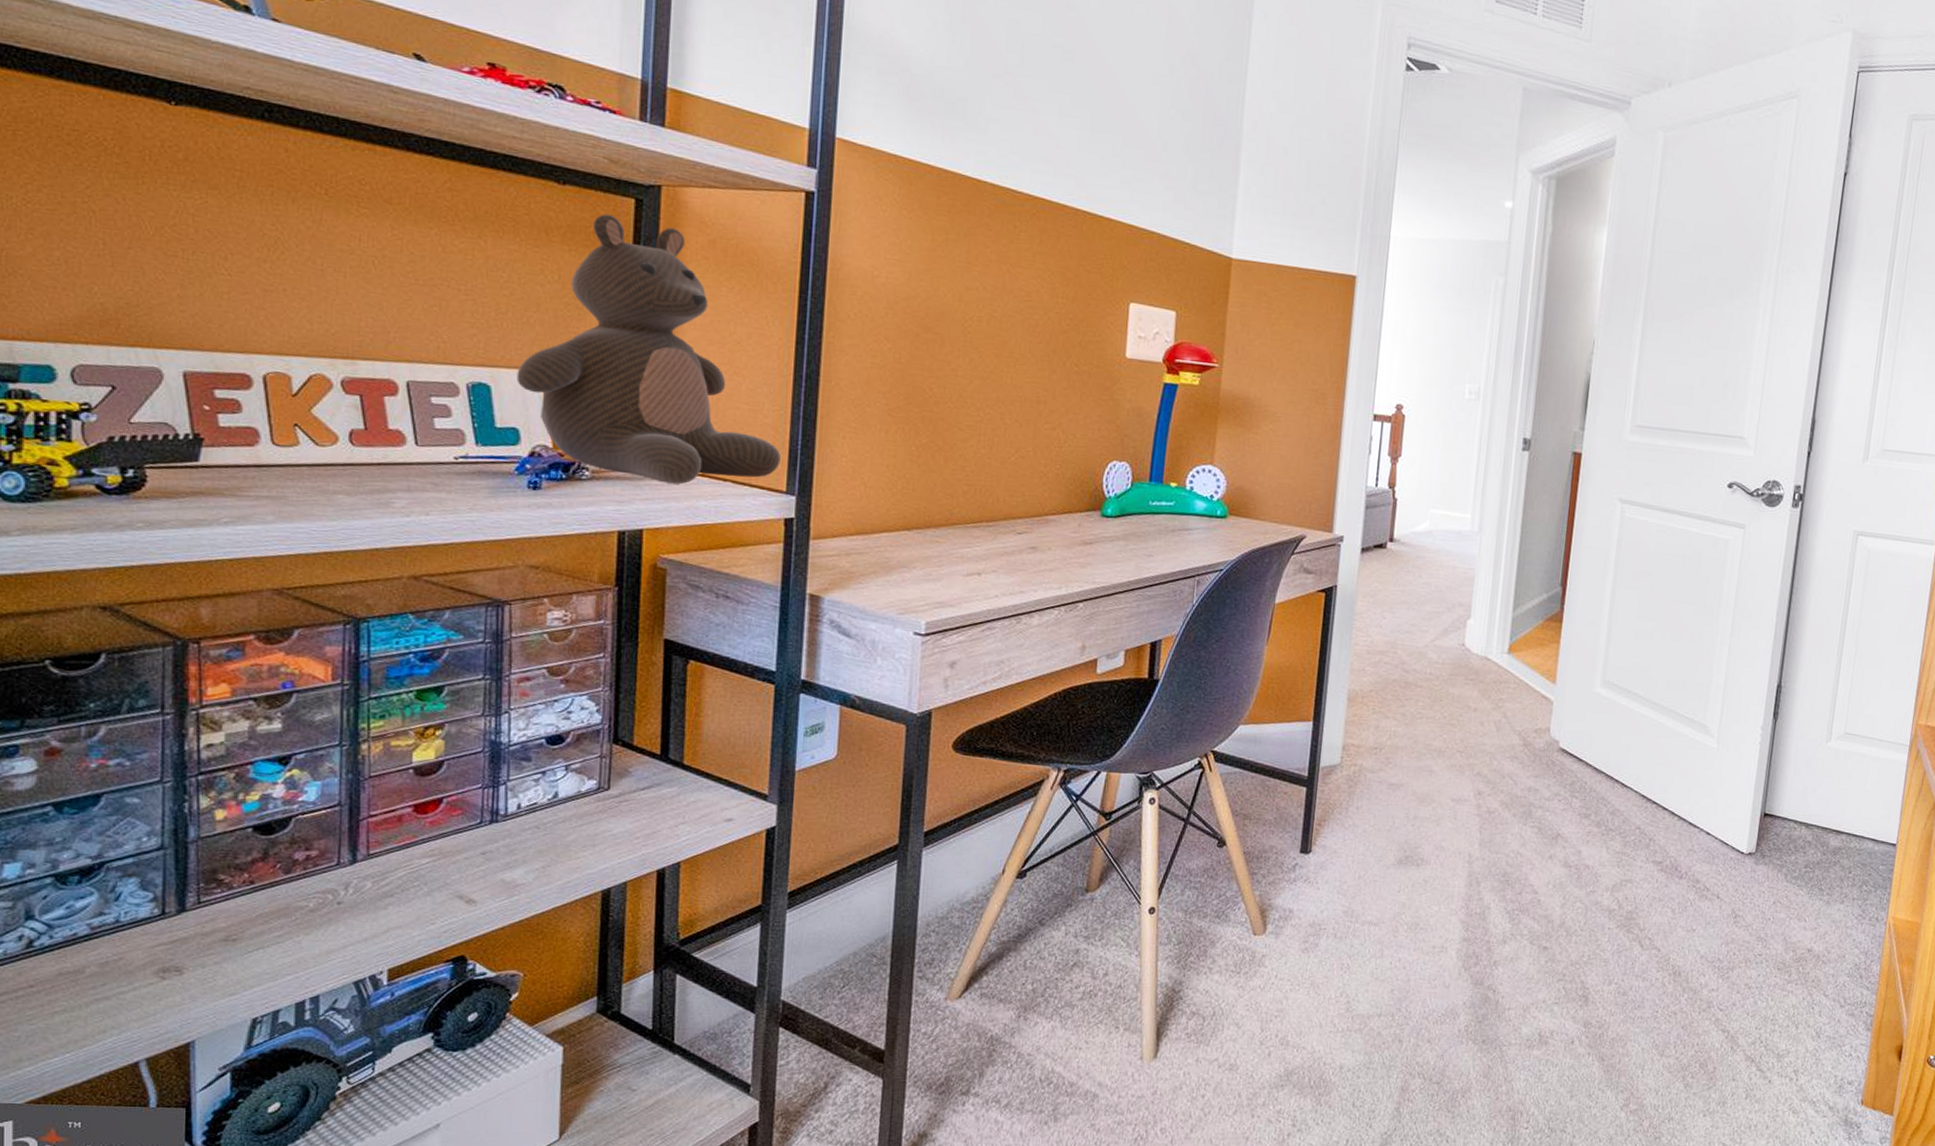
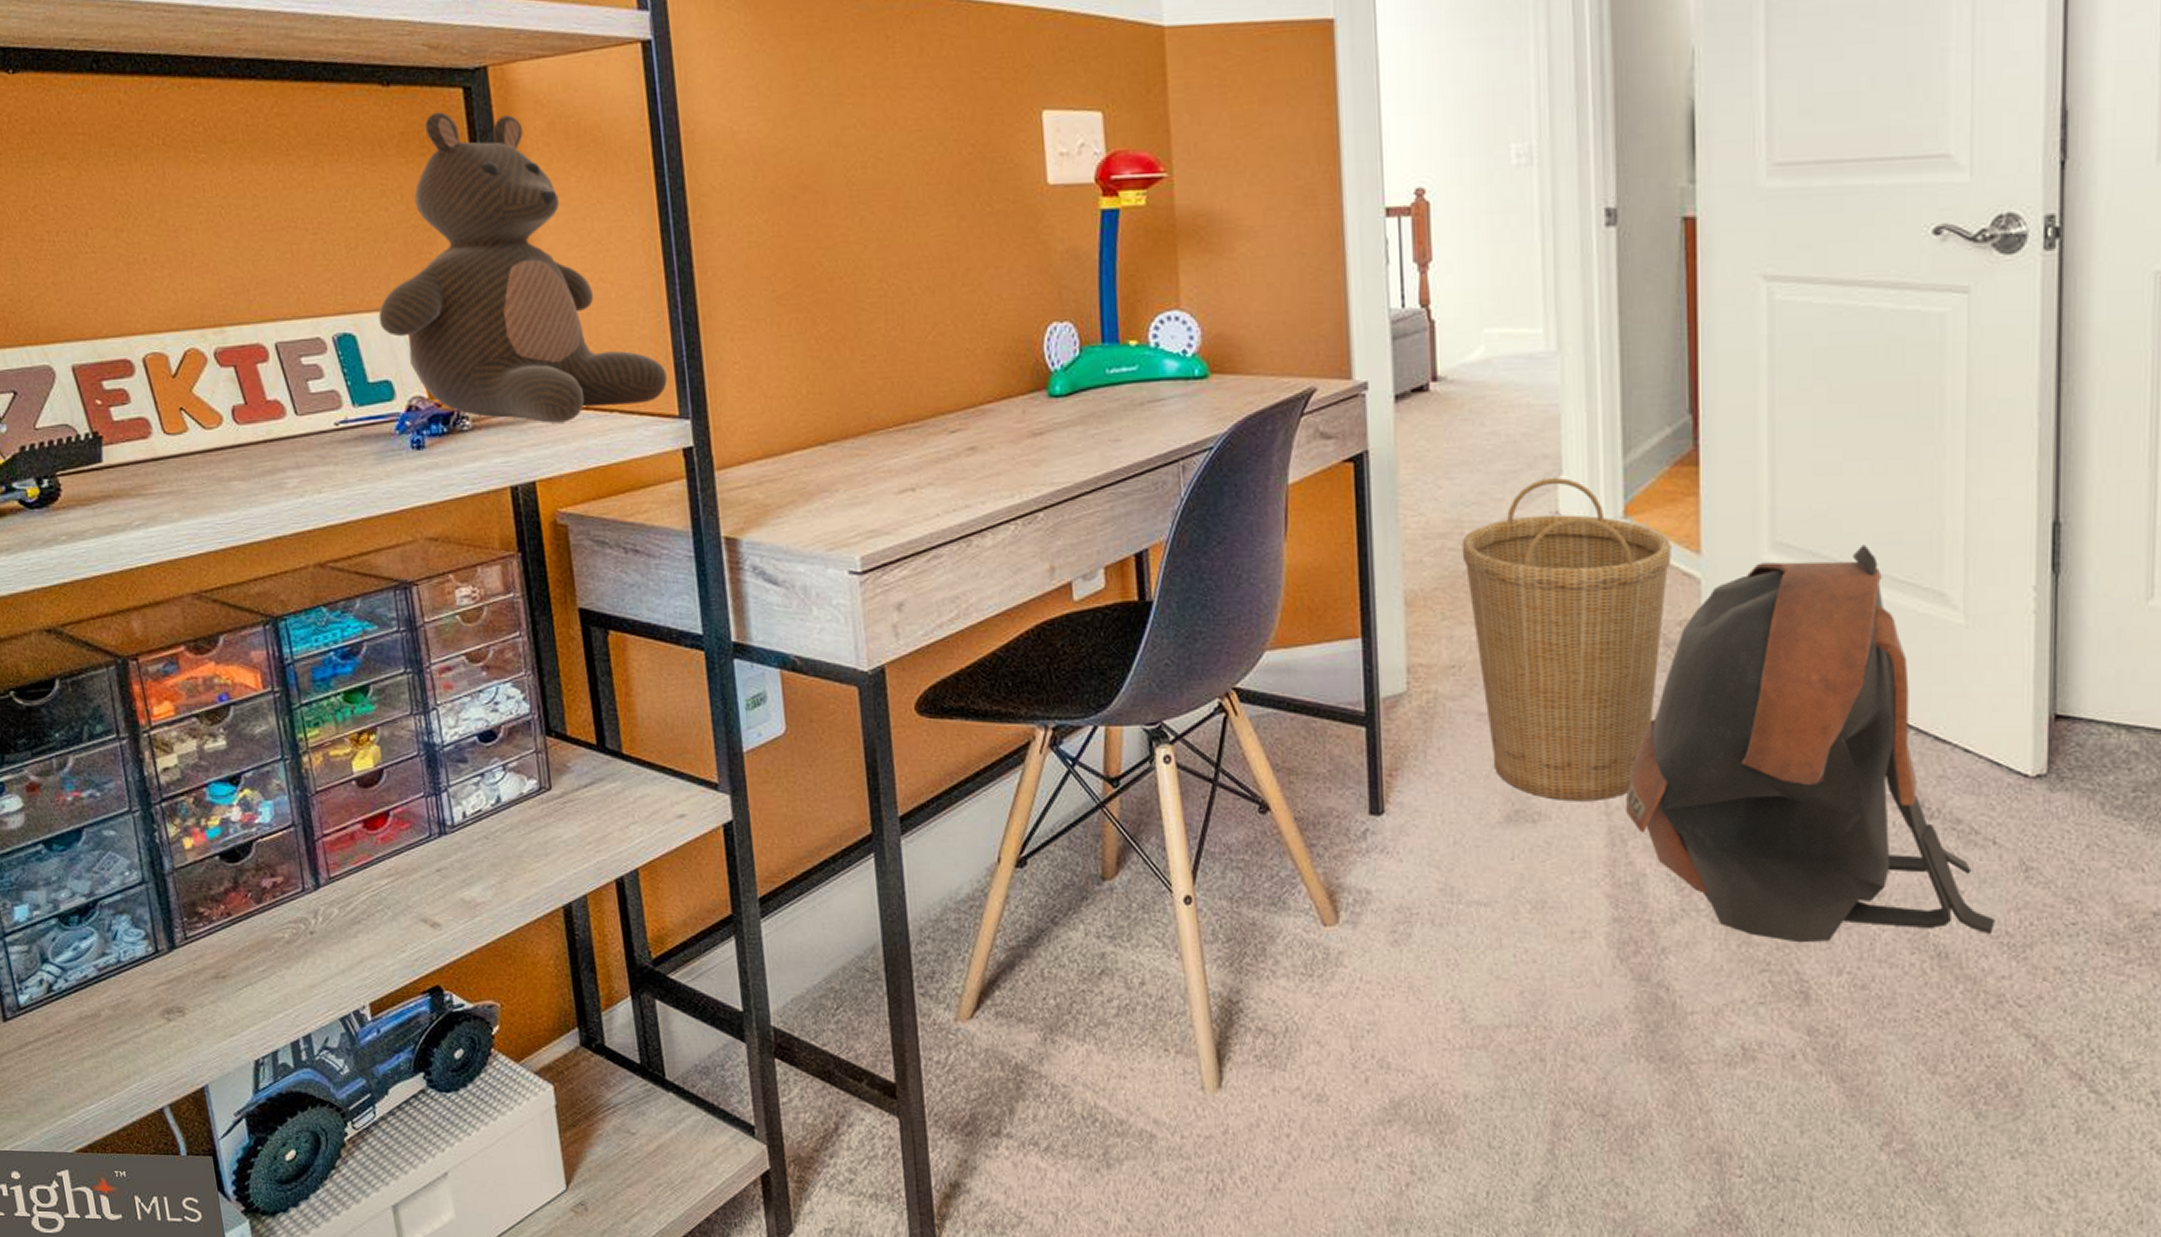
basket: none [1393,620,1537,853] -> present [1461,478,1671,802]
backpack: none [1482,688,1713,962] -> present [1626,544,1995,943]

